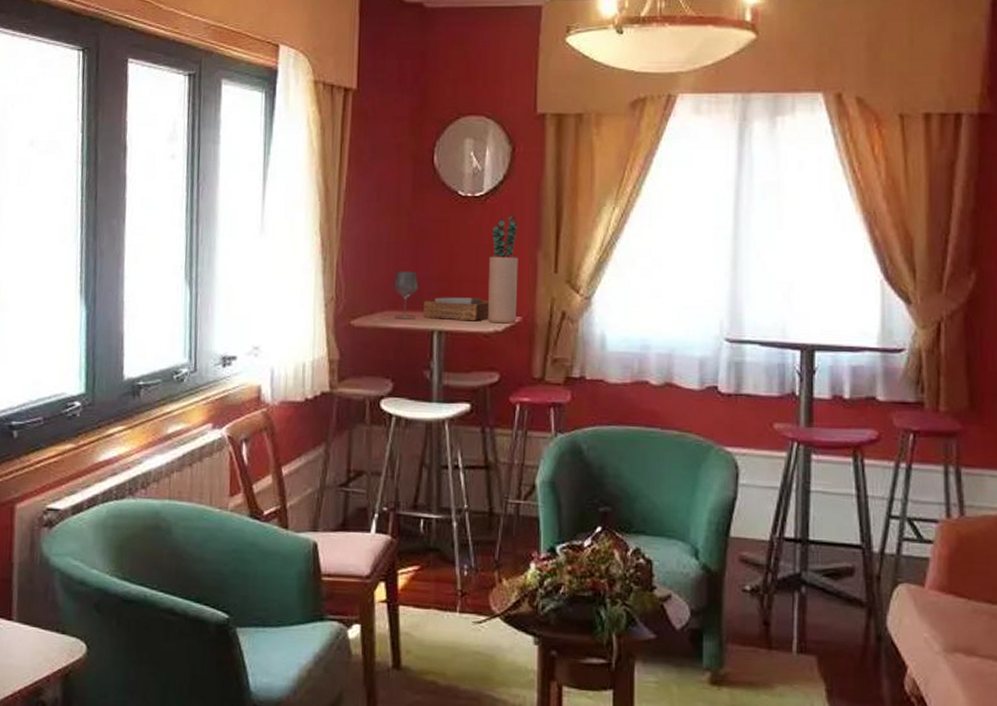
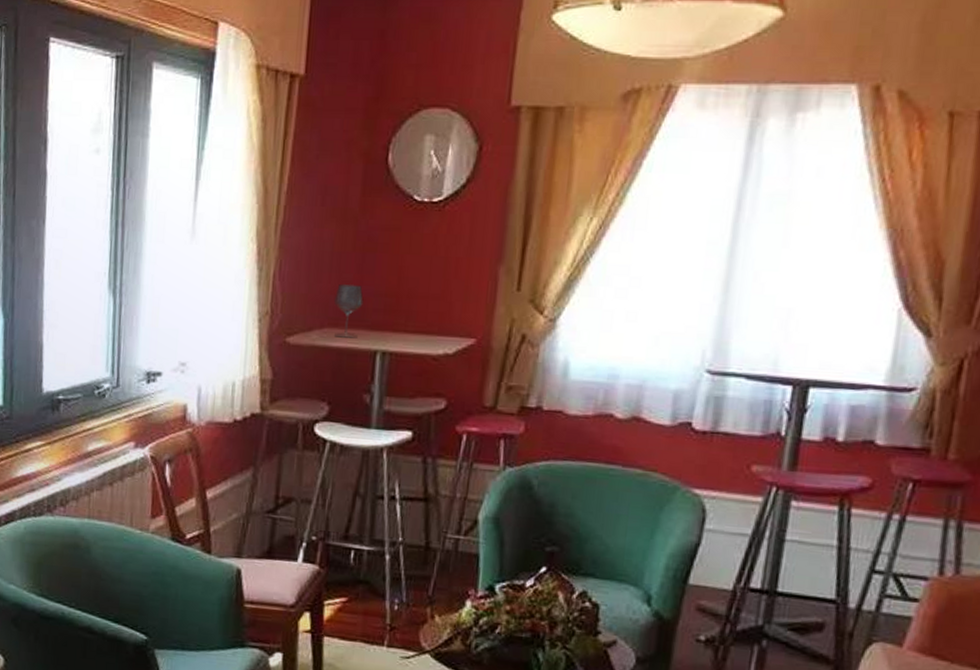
napkin holder: present [423,297,489,322] -> none [366,314,440,343]
vase: present [487,211,518,324] -> none [437,220,479,346]

